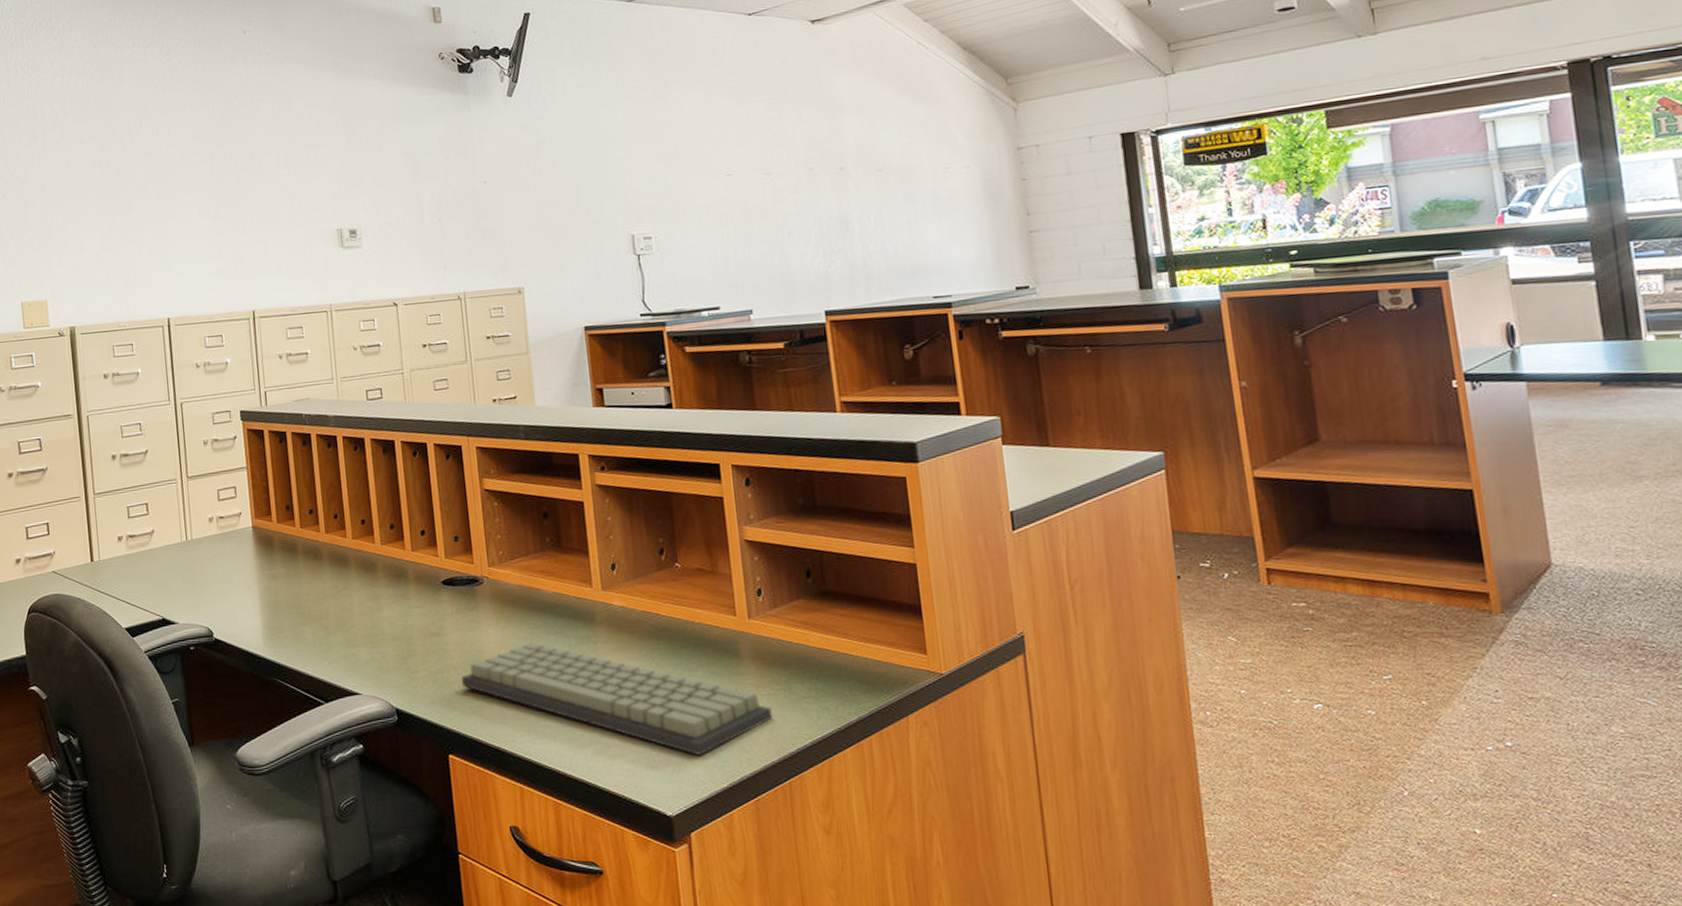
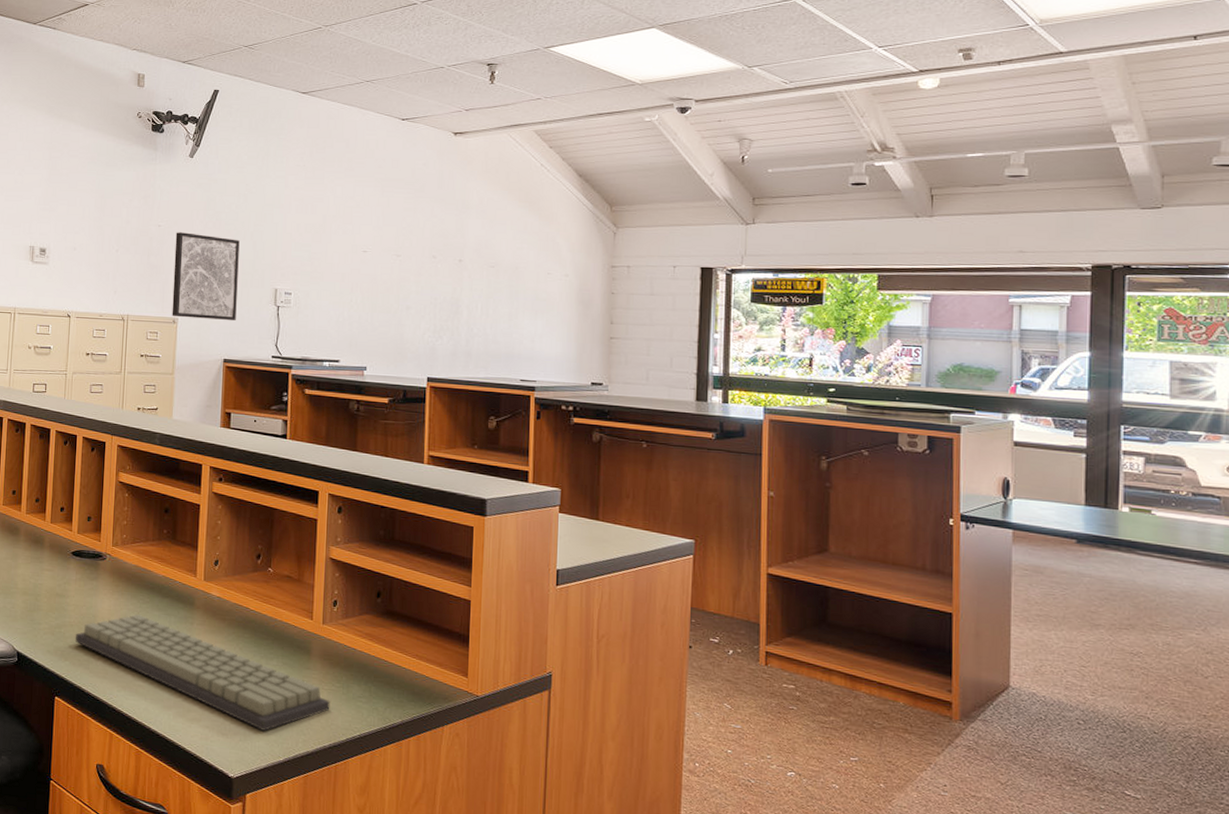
wall art: none [505,184,592,286] -> present [172,232,240,320]

